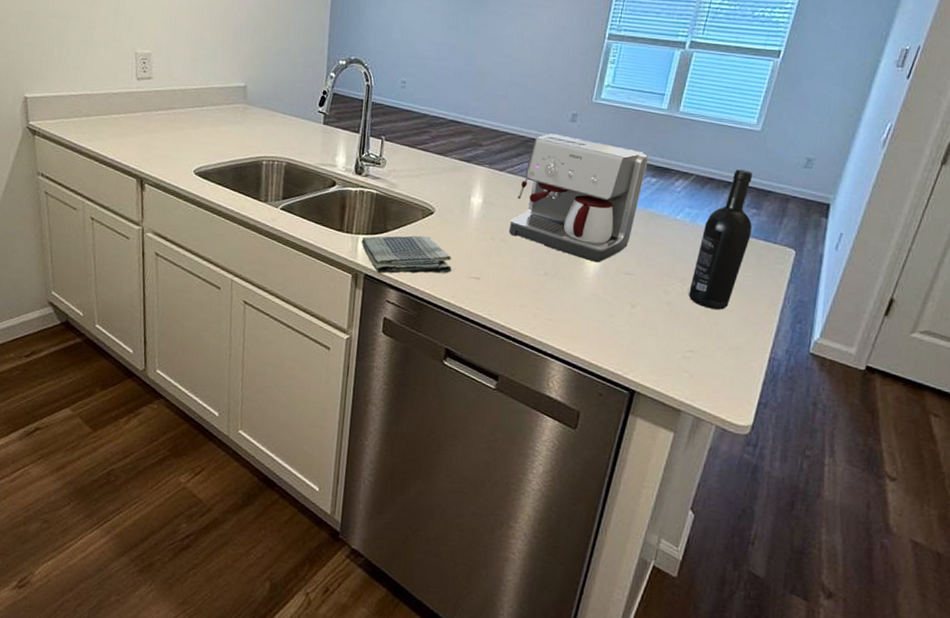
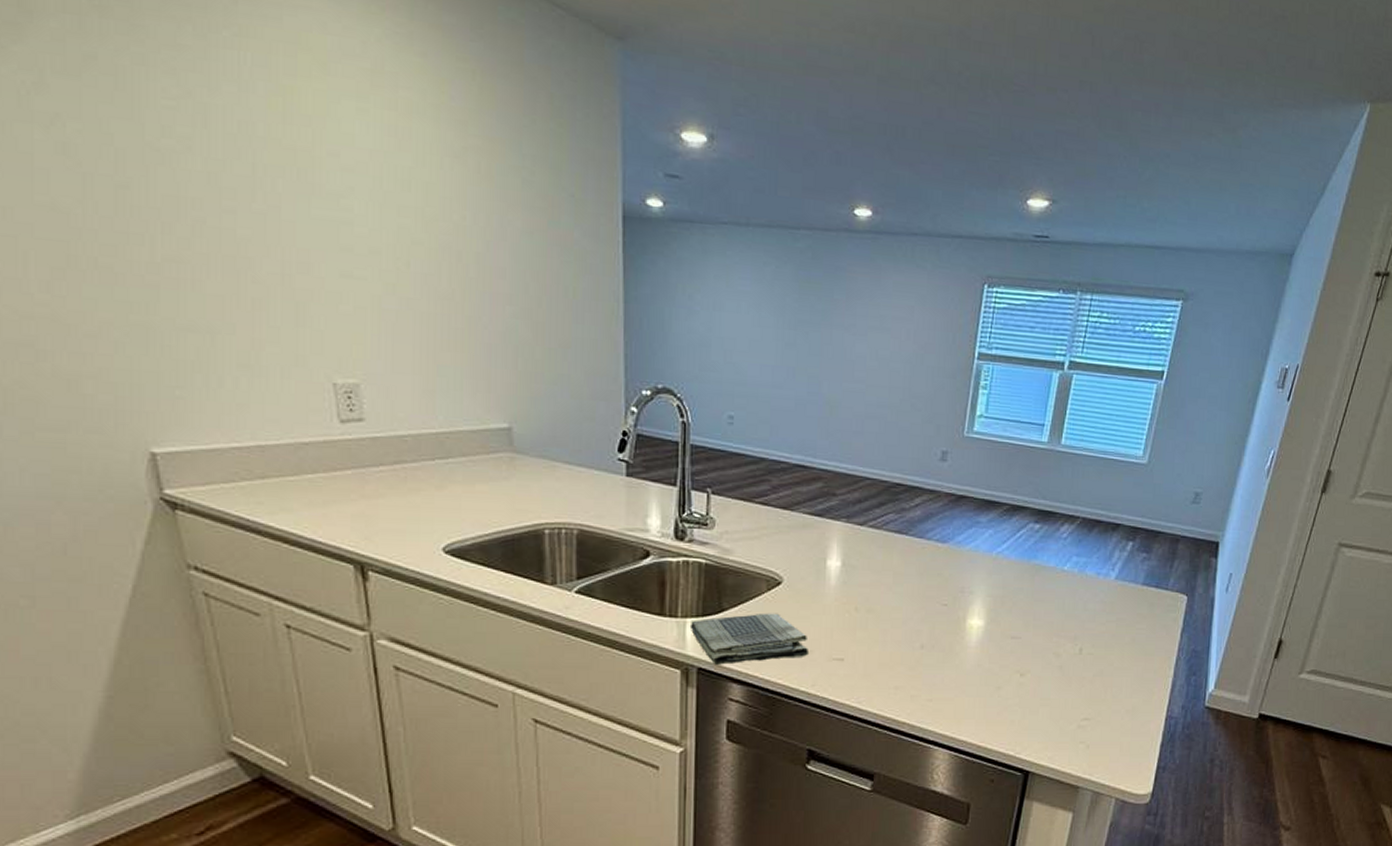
coffee maker: present [508,133,649,263] -> none [875,476,1031,628]
wine bottle: present [689,169,753,310] -> none [1081,509,1144,669]

